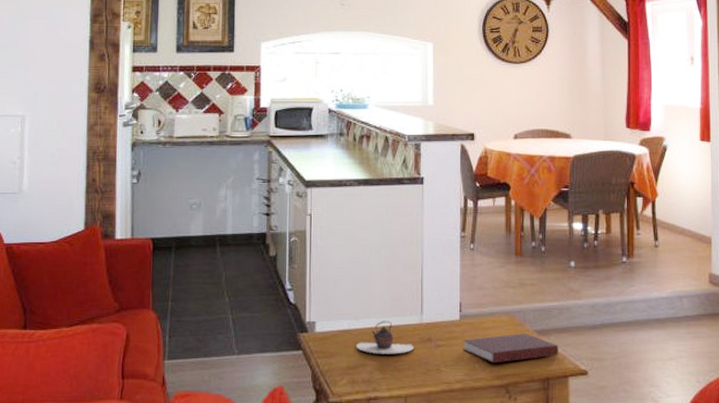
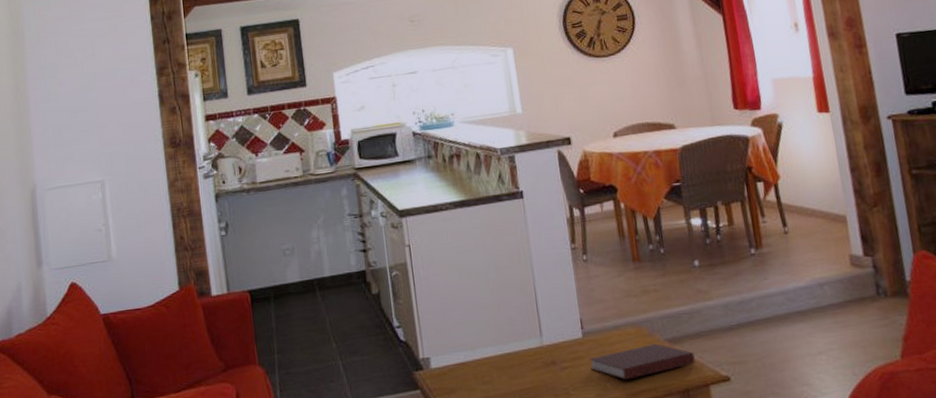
teapot: present [356,321,414,354] -> none [476,347,538,385]

